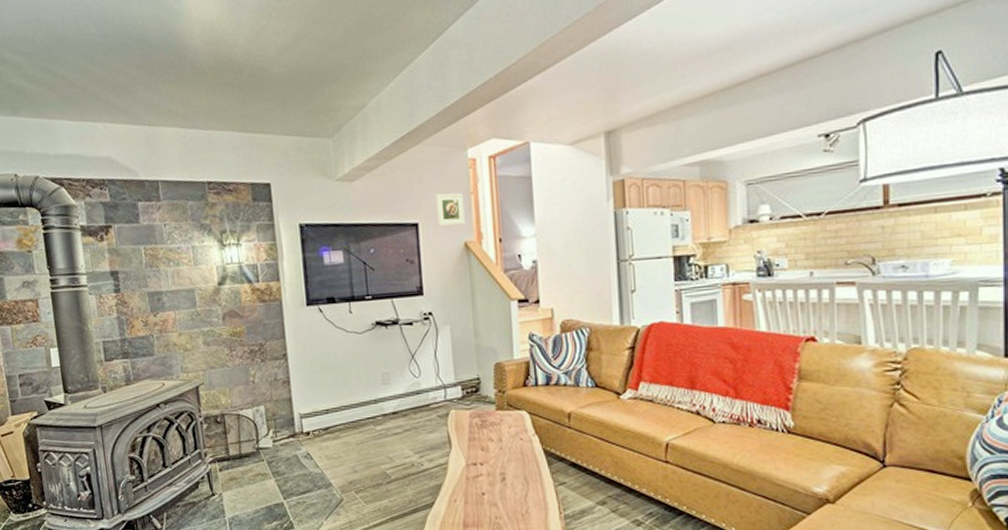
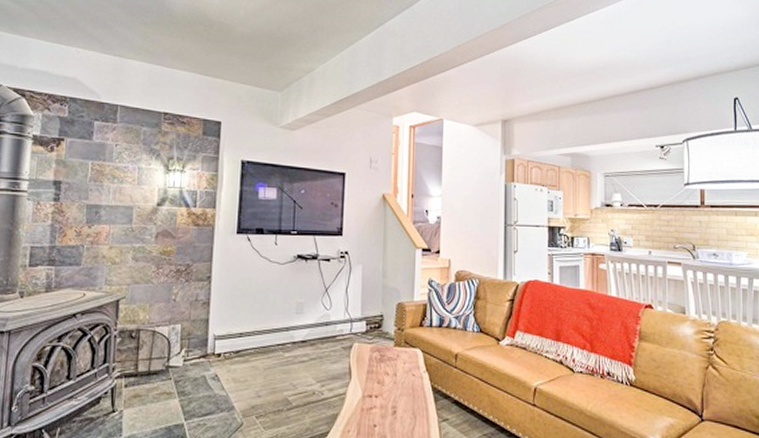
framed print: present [435,192,466,227] -> none [362,151,386,179]

